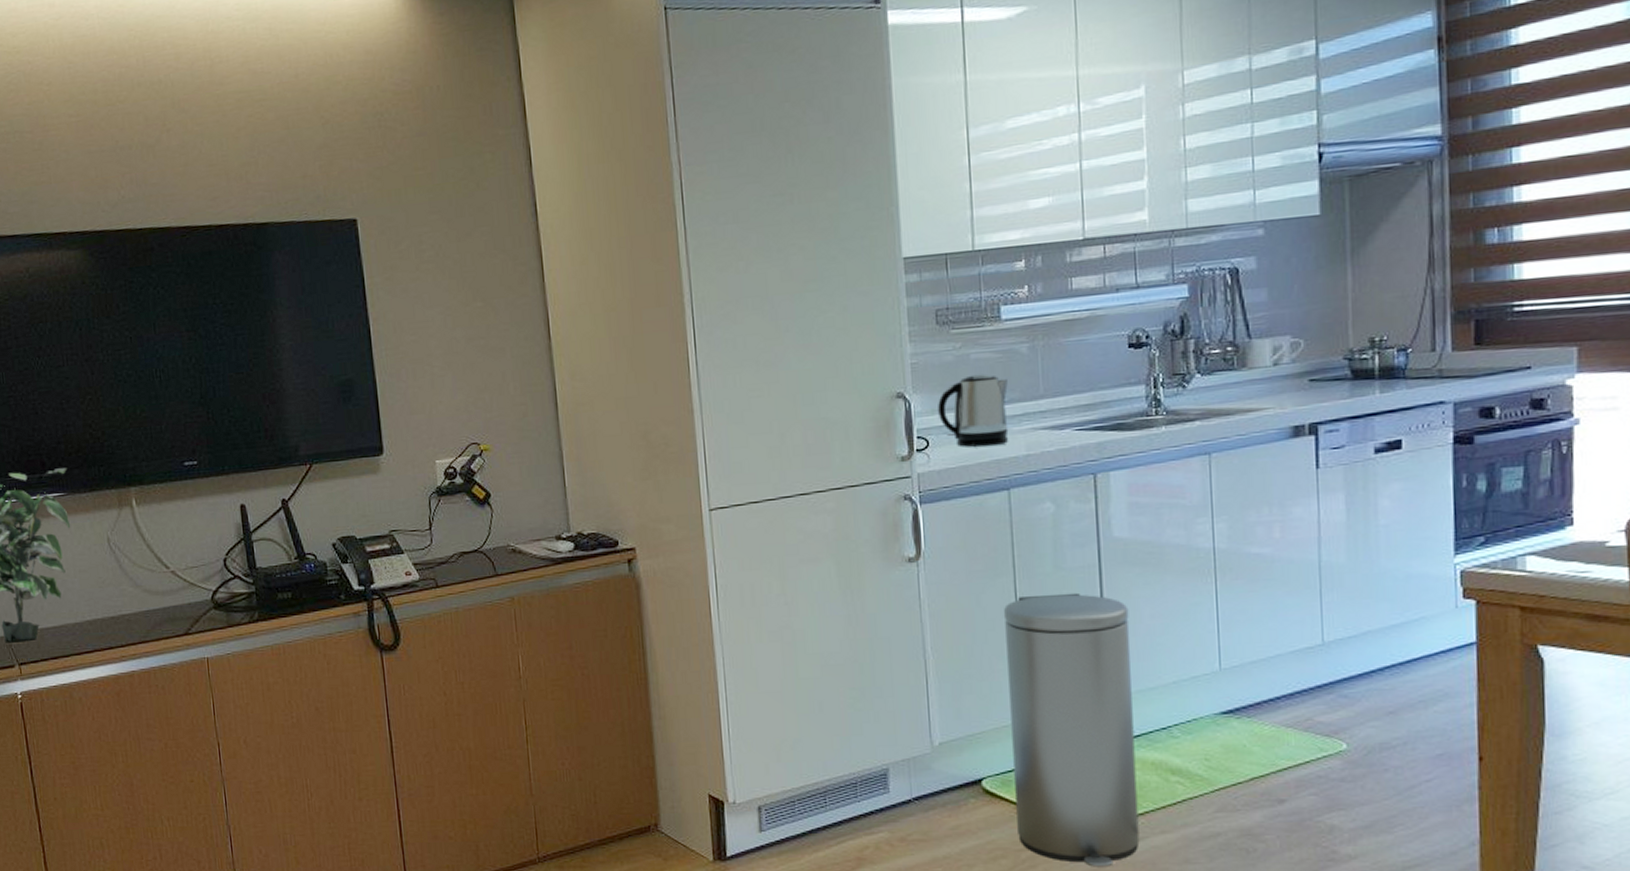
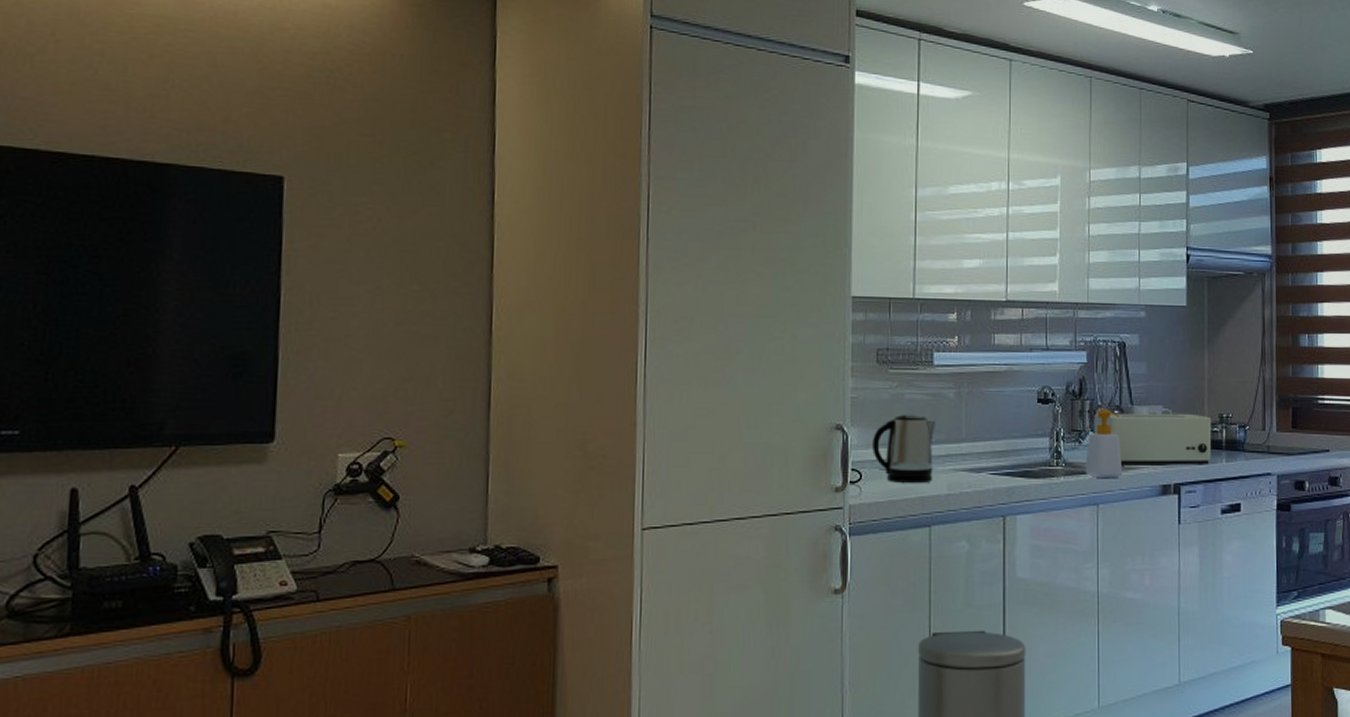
soap bottle: none [1192,346,1241,425] -> present [1085,408,1123,479]
toaster: none [1200,341,1360,408] -> present [1093,413,1212,466]

